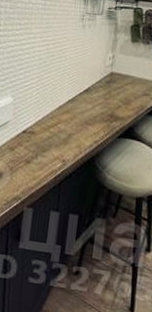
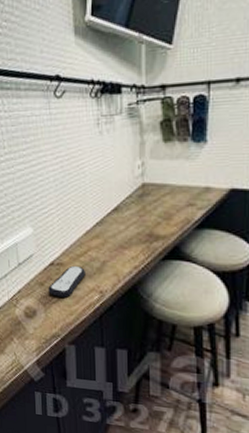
remote control: none [17,135,53,163] -> present [48,265,86,298]

